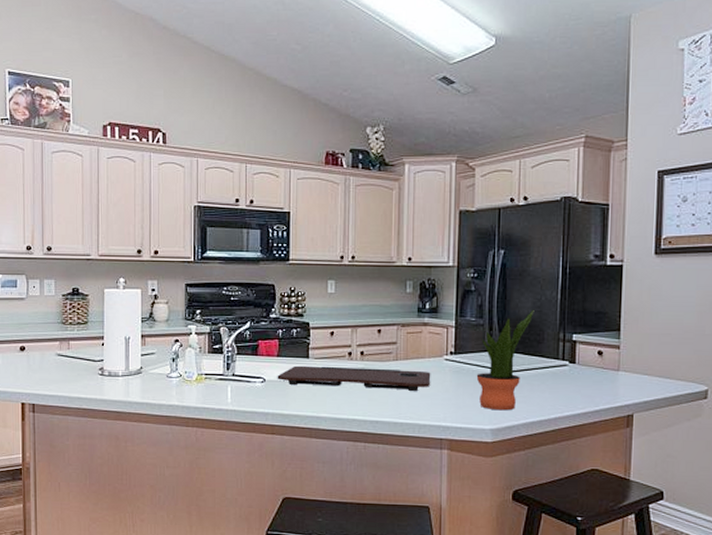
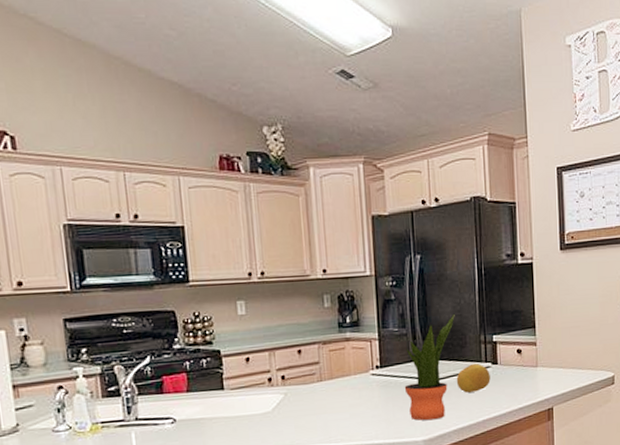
cutting board: present [277,365,431,392] -> none [189,389,359,422]
fruit: none [530,361,567,388] -> present [456,364,491,393]

